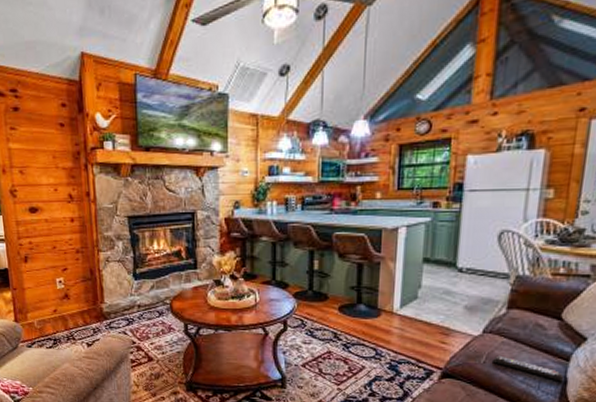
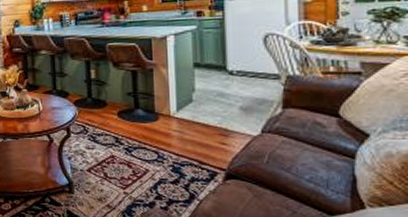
remote control: present [493,355,565,382] -> none [276,155,353,180]

